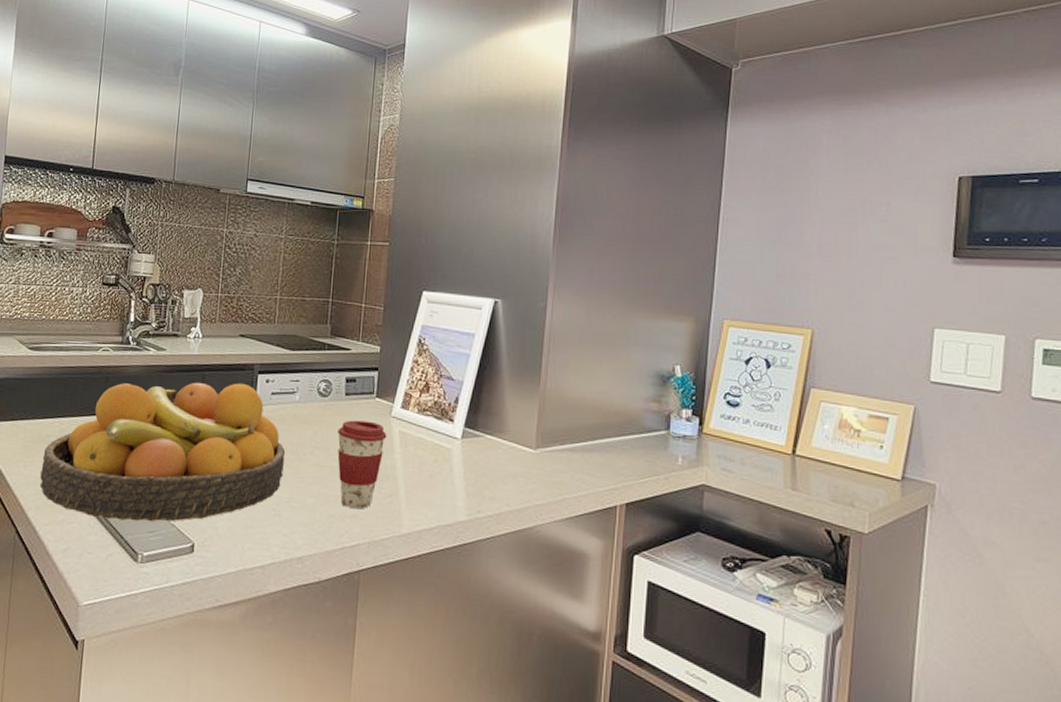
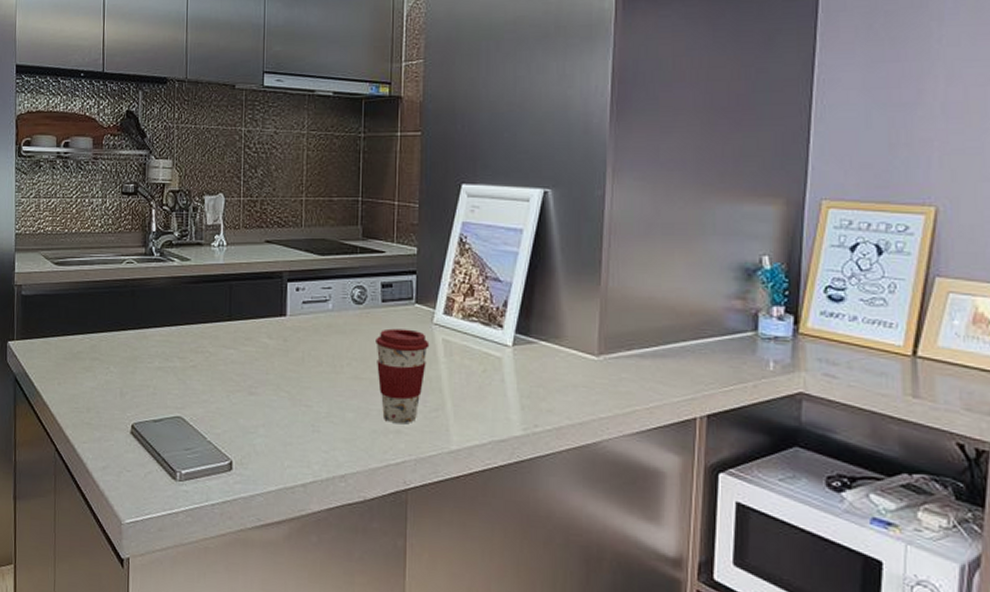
fruit bowl: present [40,382,285,521] -> none [75,292,320,439]

